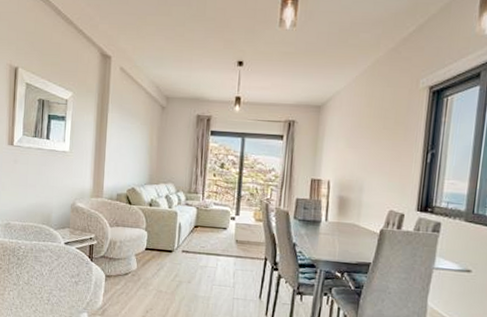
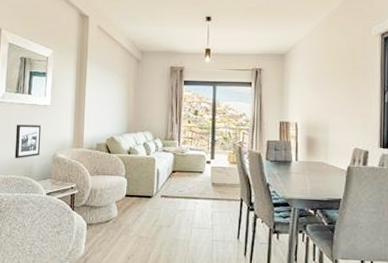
picture frame: none [32,170,60,206] -> present [14,124,42,159]

